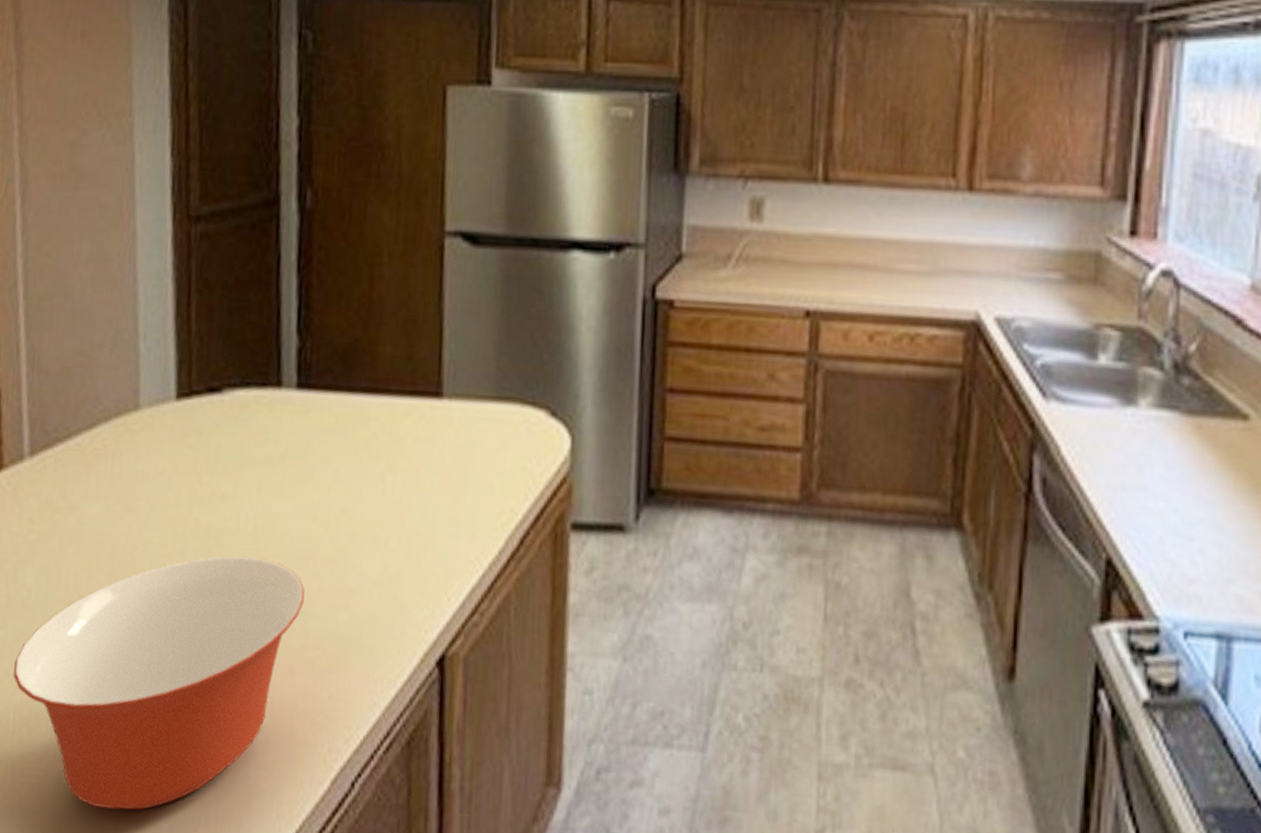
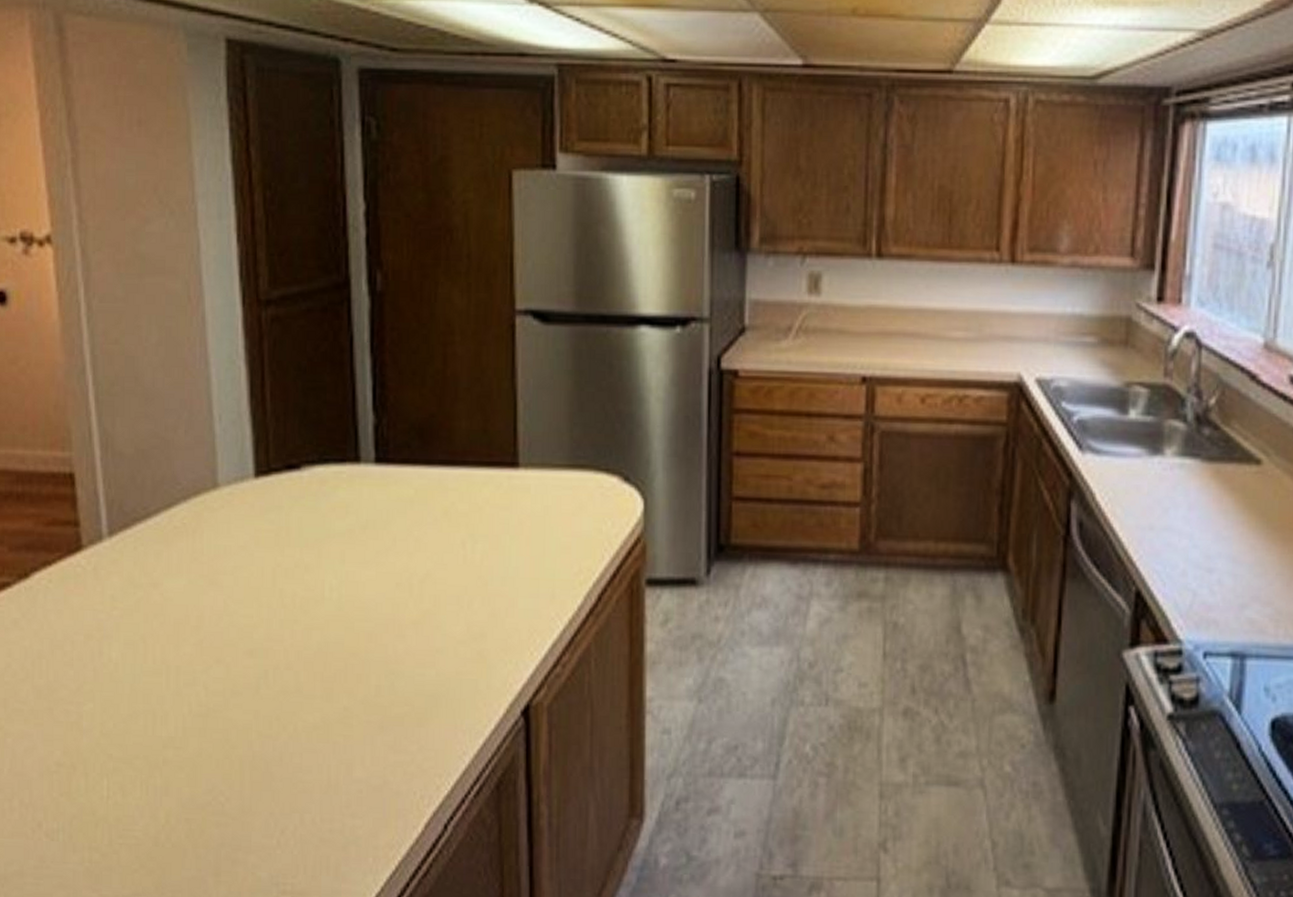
mixing bowl: present [13,556,305,811] -> none [104,623,391,863]

